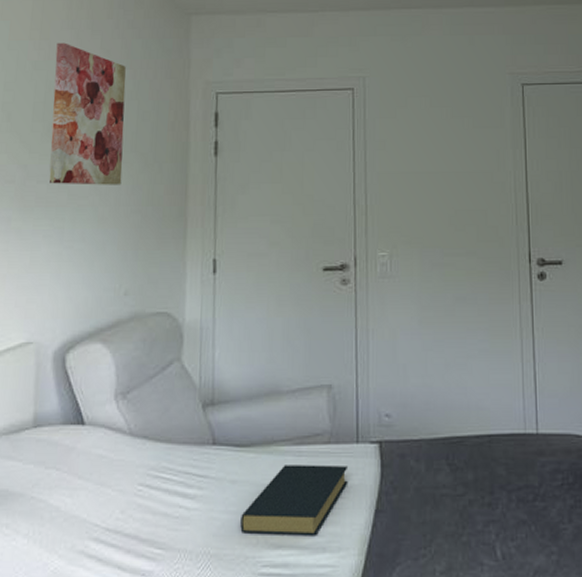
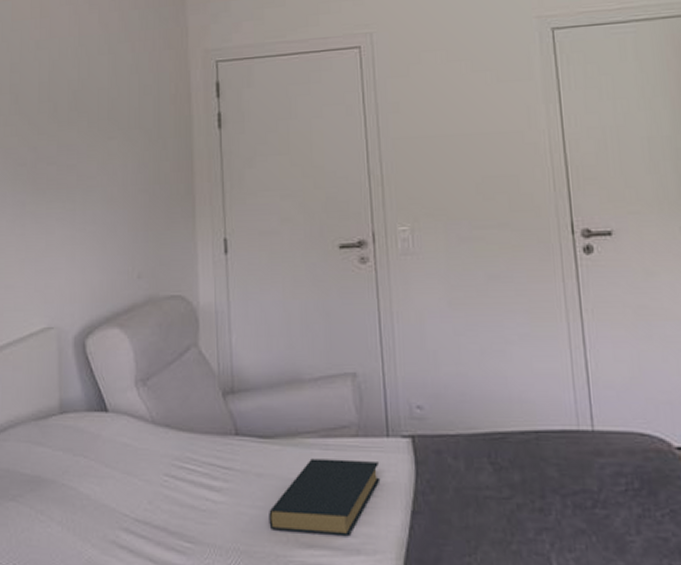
wall art: present [49,42,126,185] -> none [56,19,128,166]

